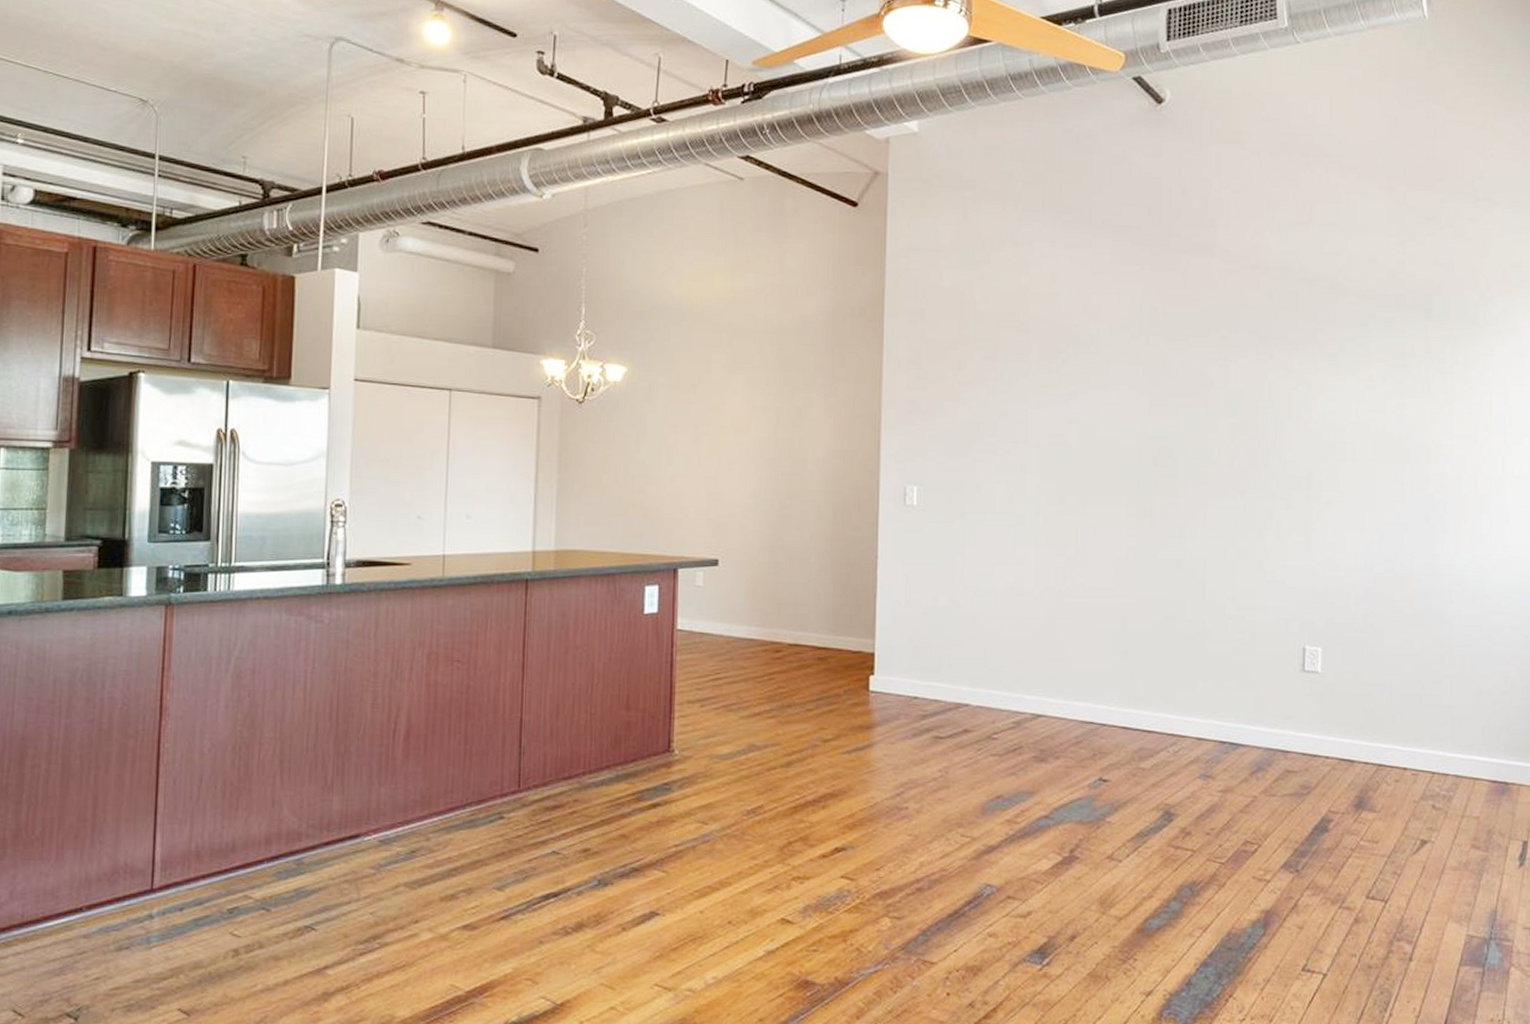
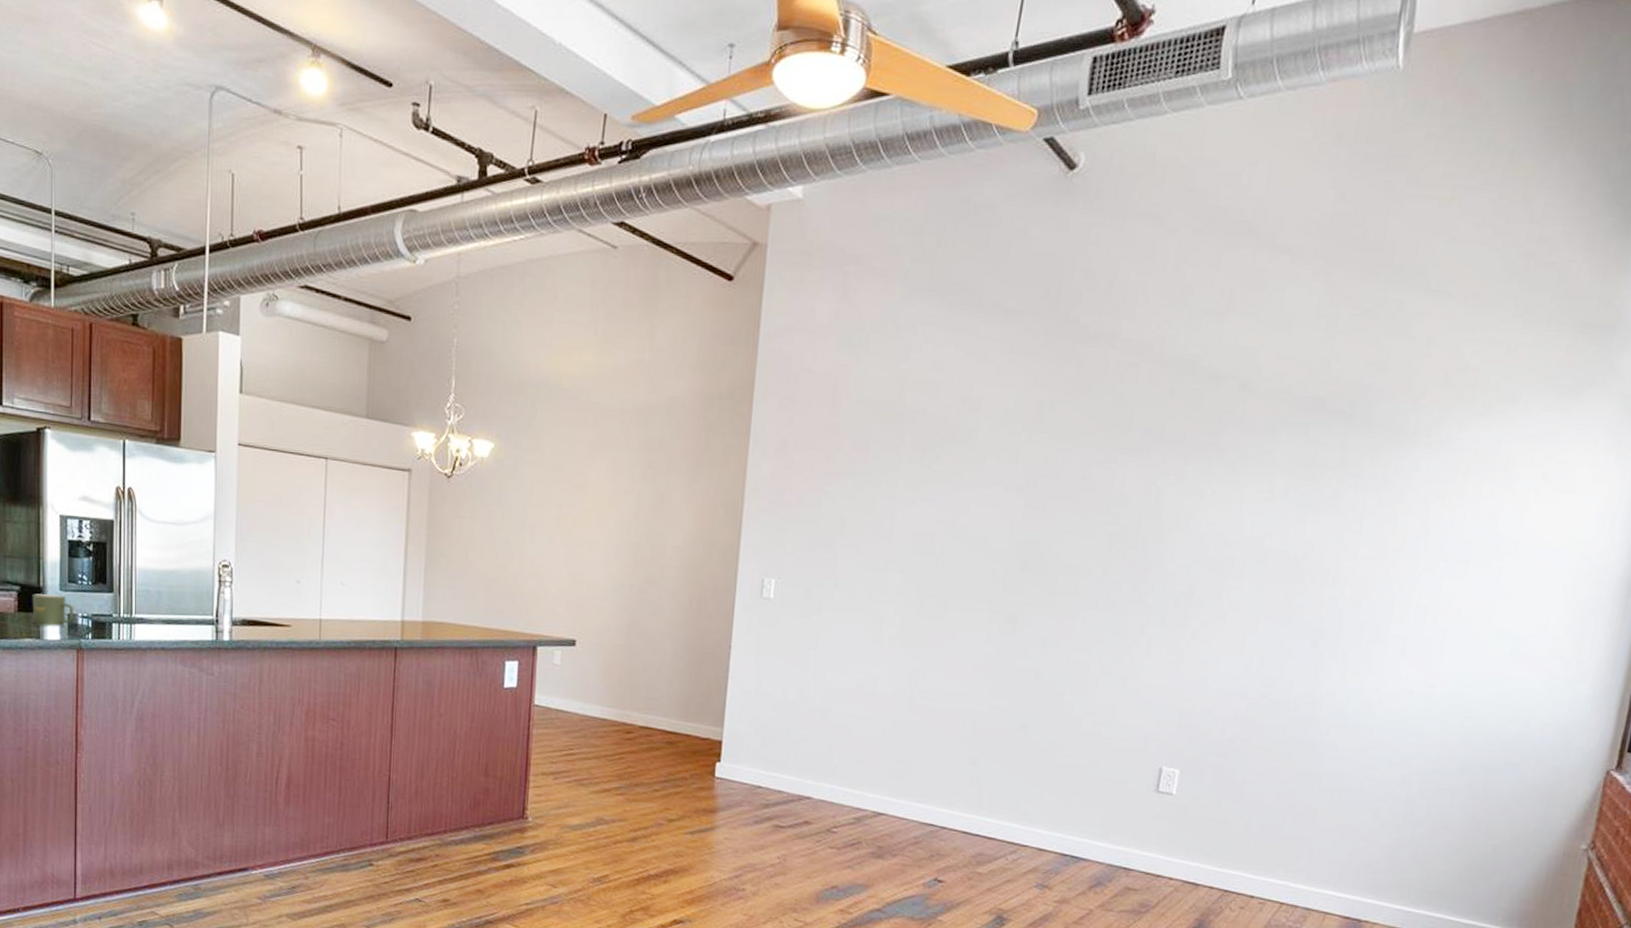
mug: none [115,546,164,583] -> present [32,593,74,628]

